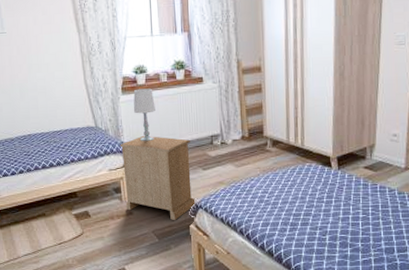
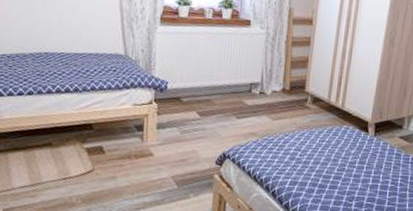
nightstand: present [120,135,196,220] -> none [146,72,229,168]
table lamp: present [133,88,155,141] -> none [170,21,195,80]

